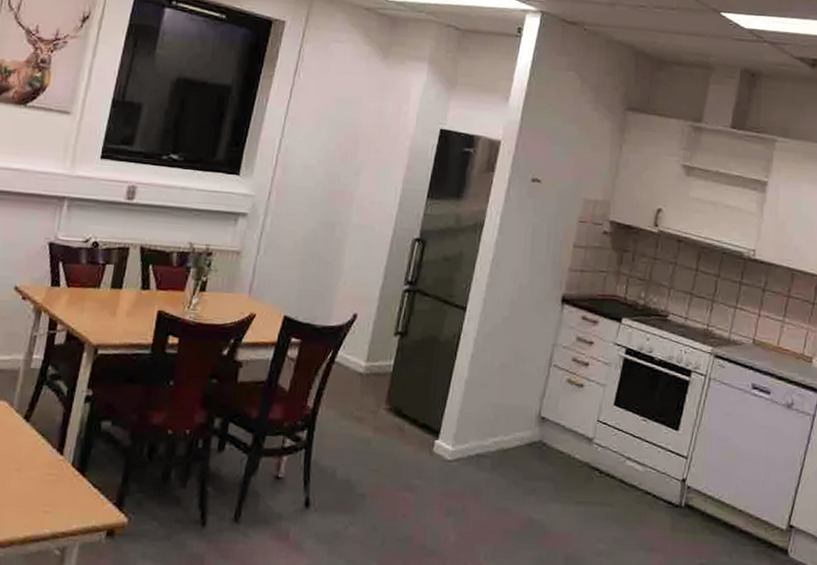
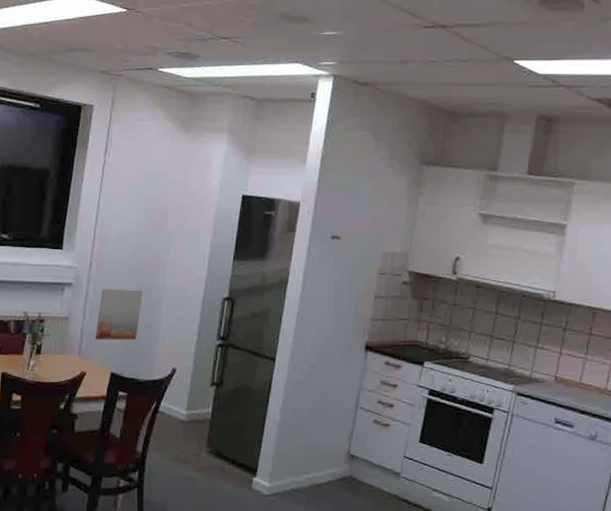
wall art: none [268,221,326,281] -> present [95,288,143,341]

